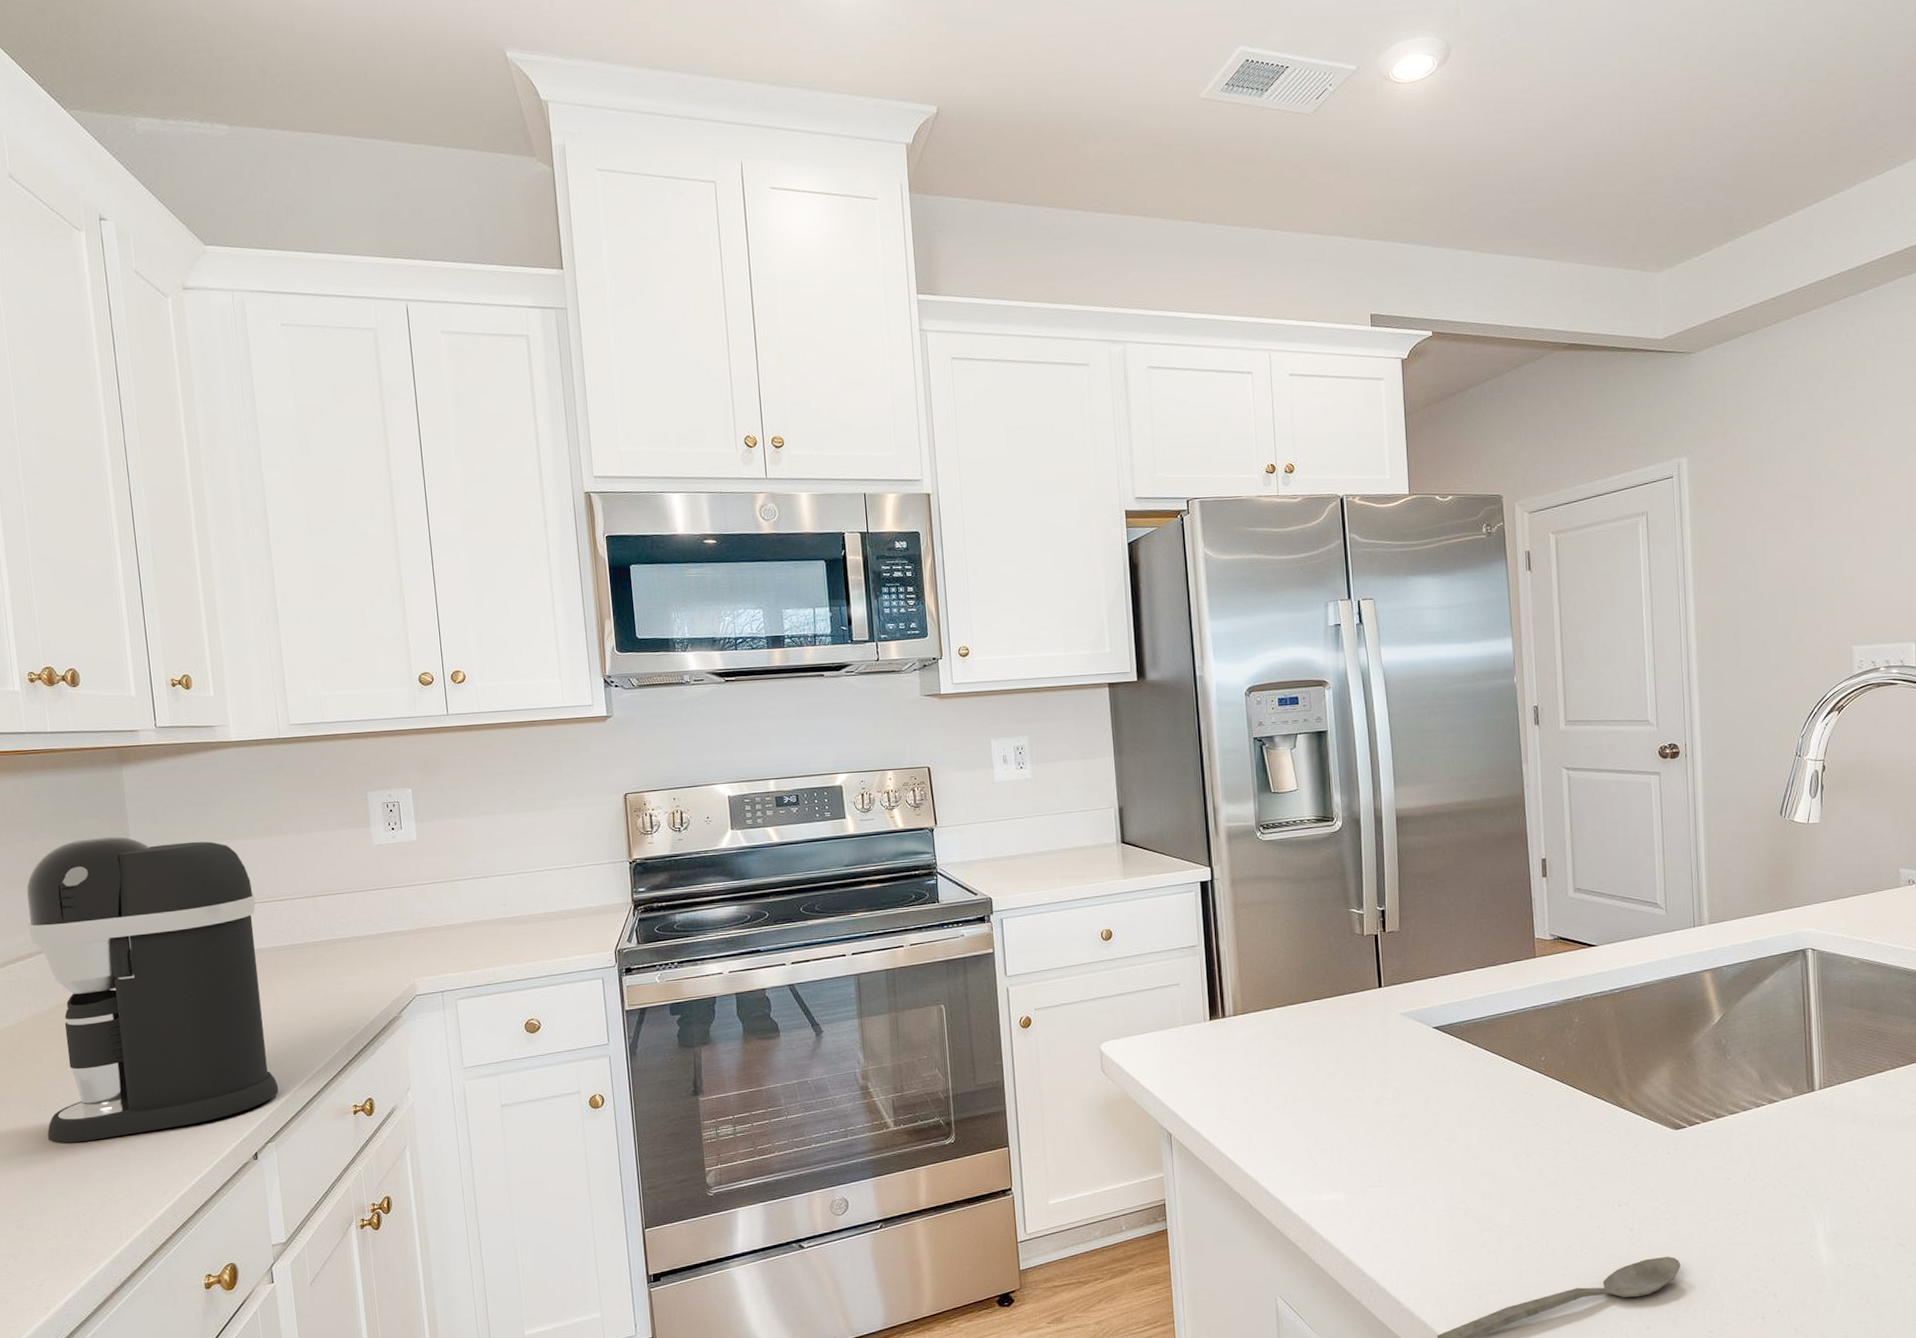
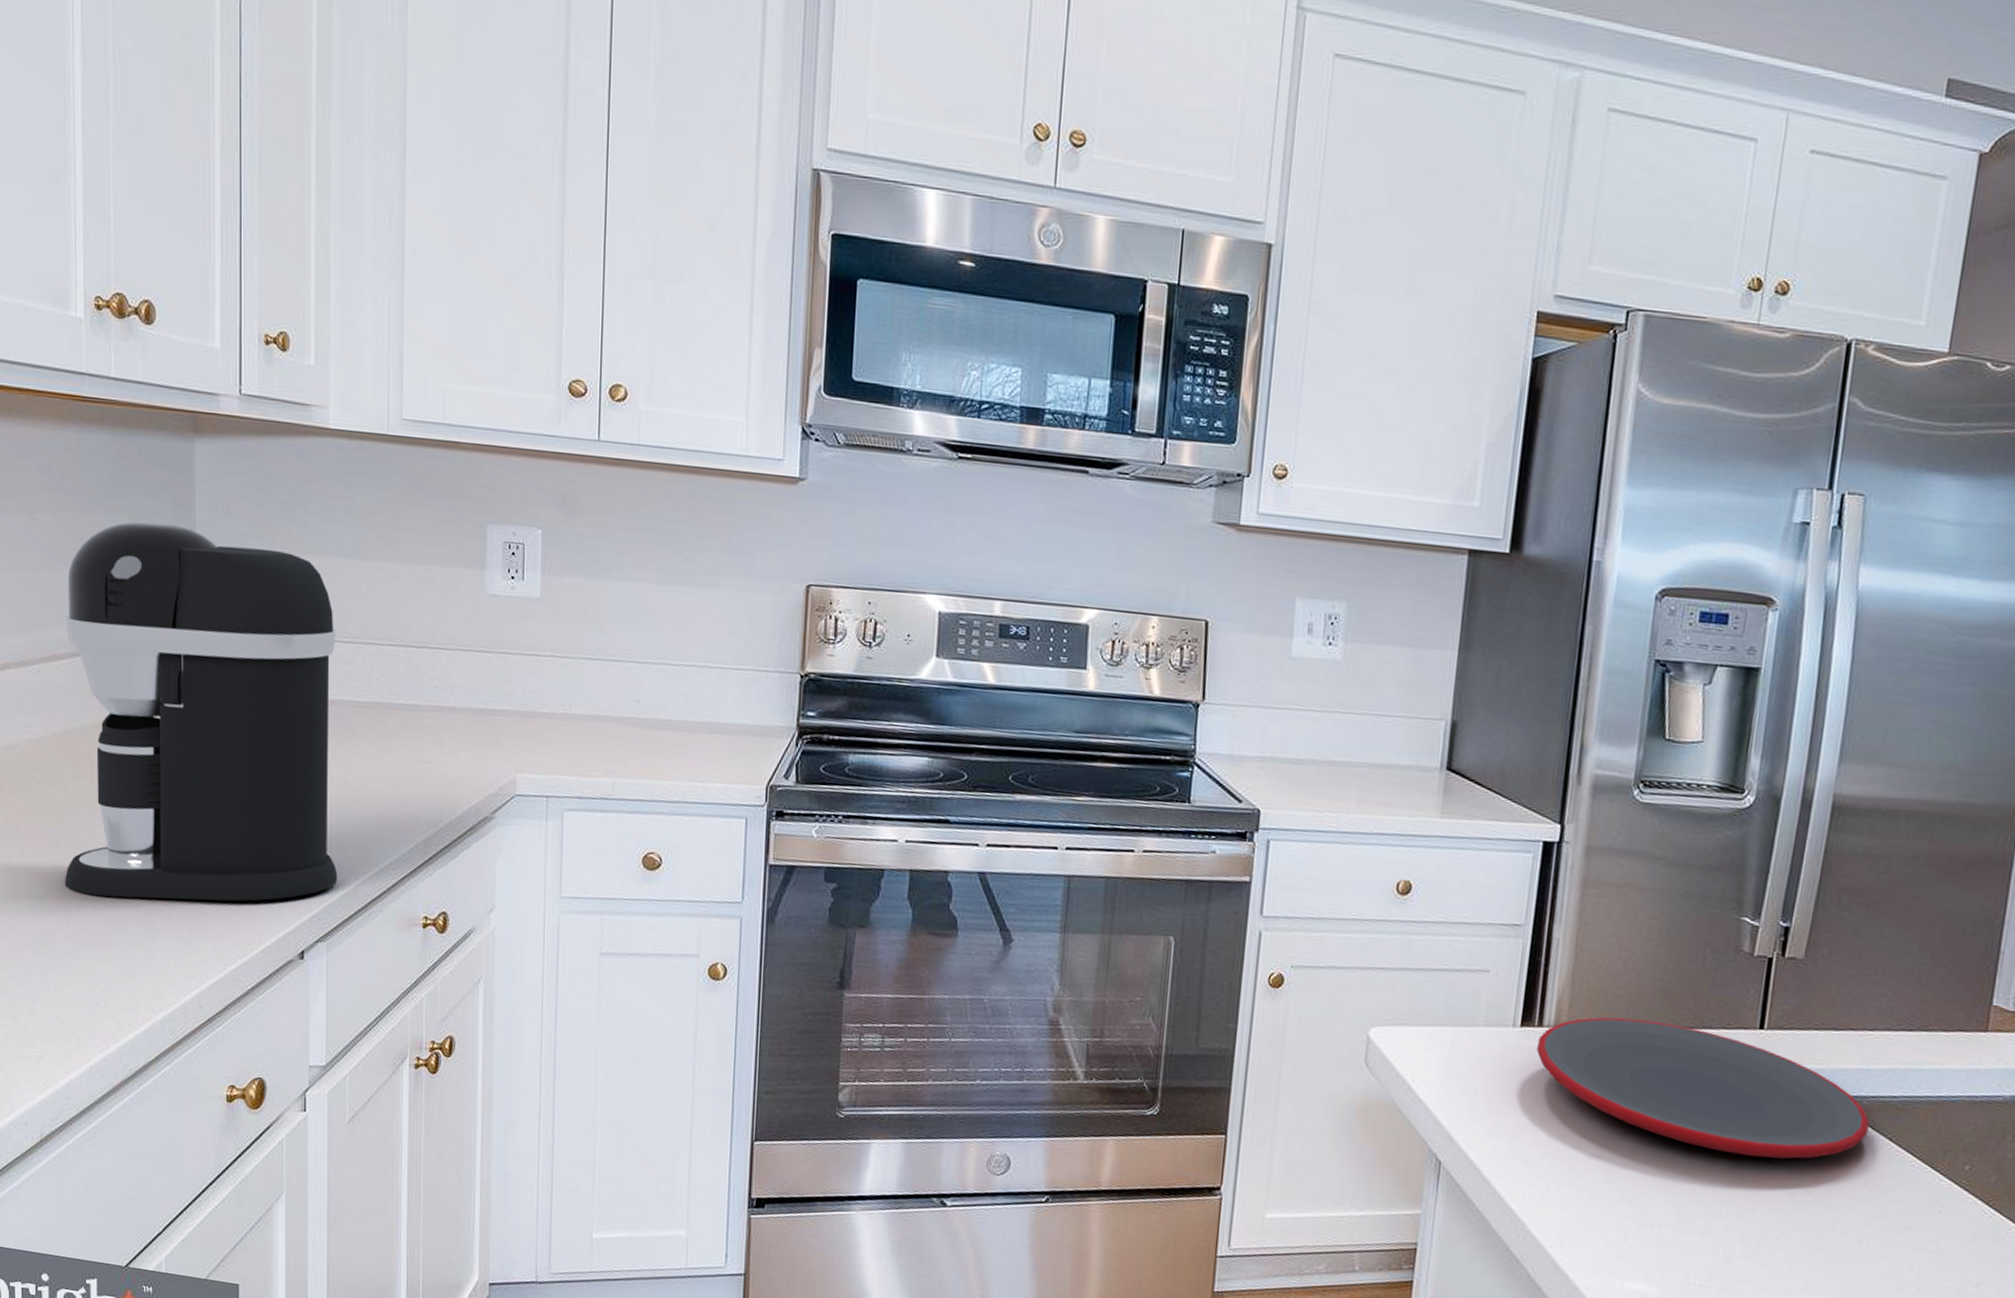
plate: none [1224,996,1469,1084] -> present [1537,1017,1869,1159]

